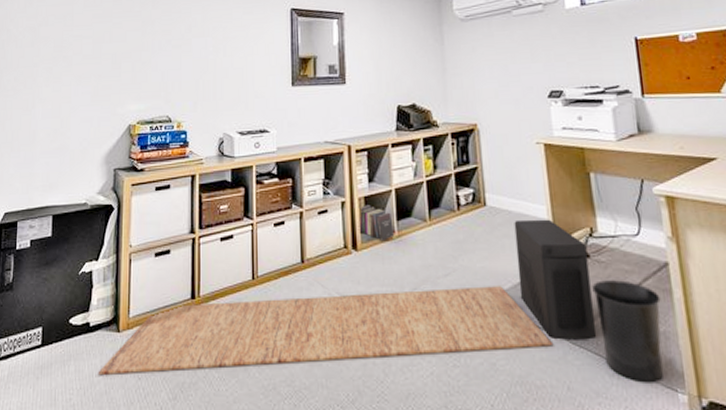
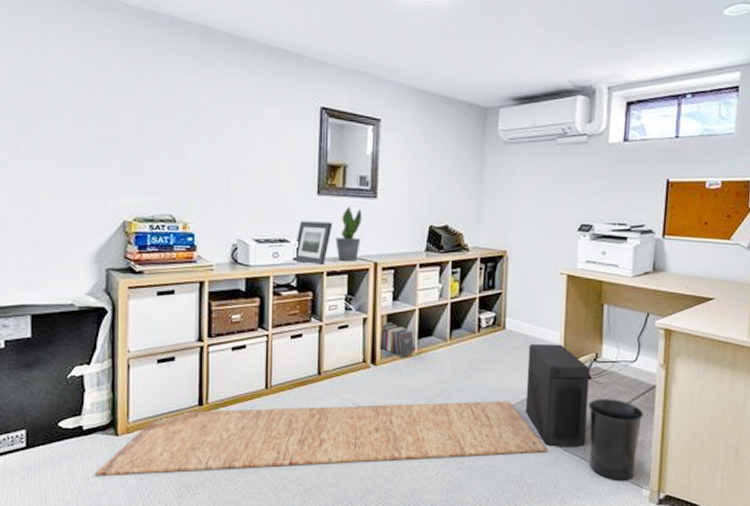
picture frame: none [272,110,307,152] -> present [292,221,333,266]
potted plant: none [310,93,334,148] -> present [335,205,362,263]

